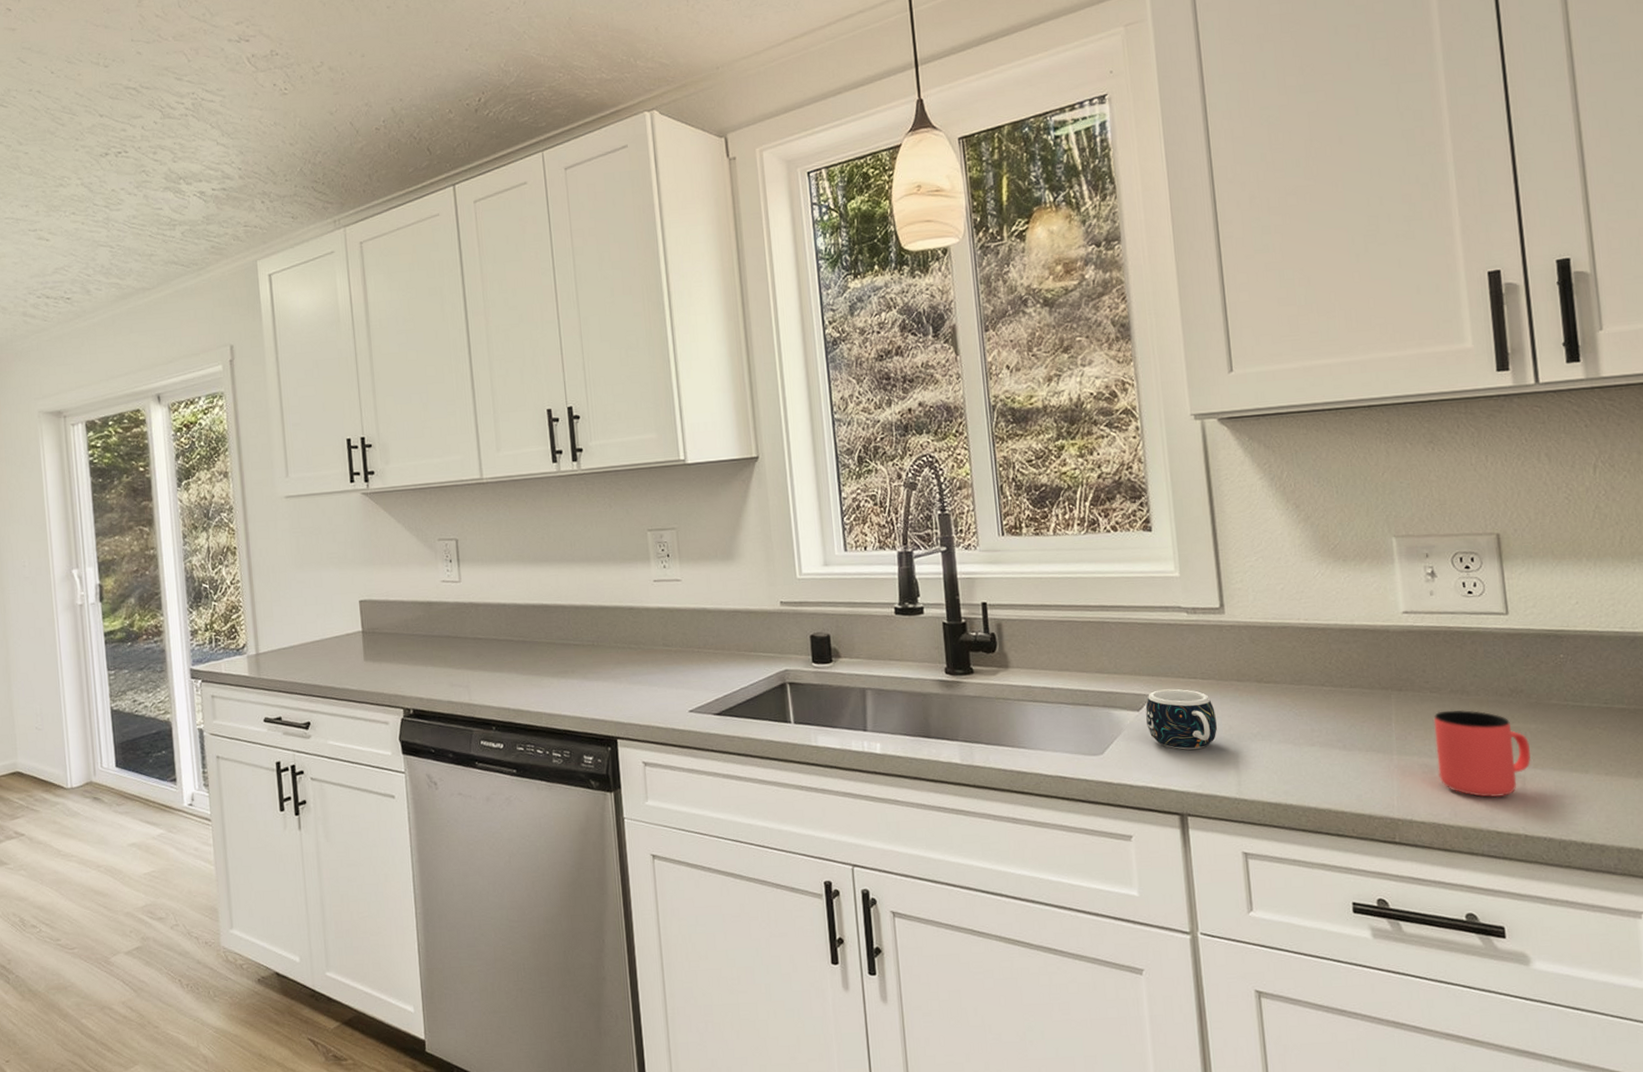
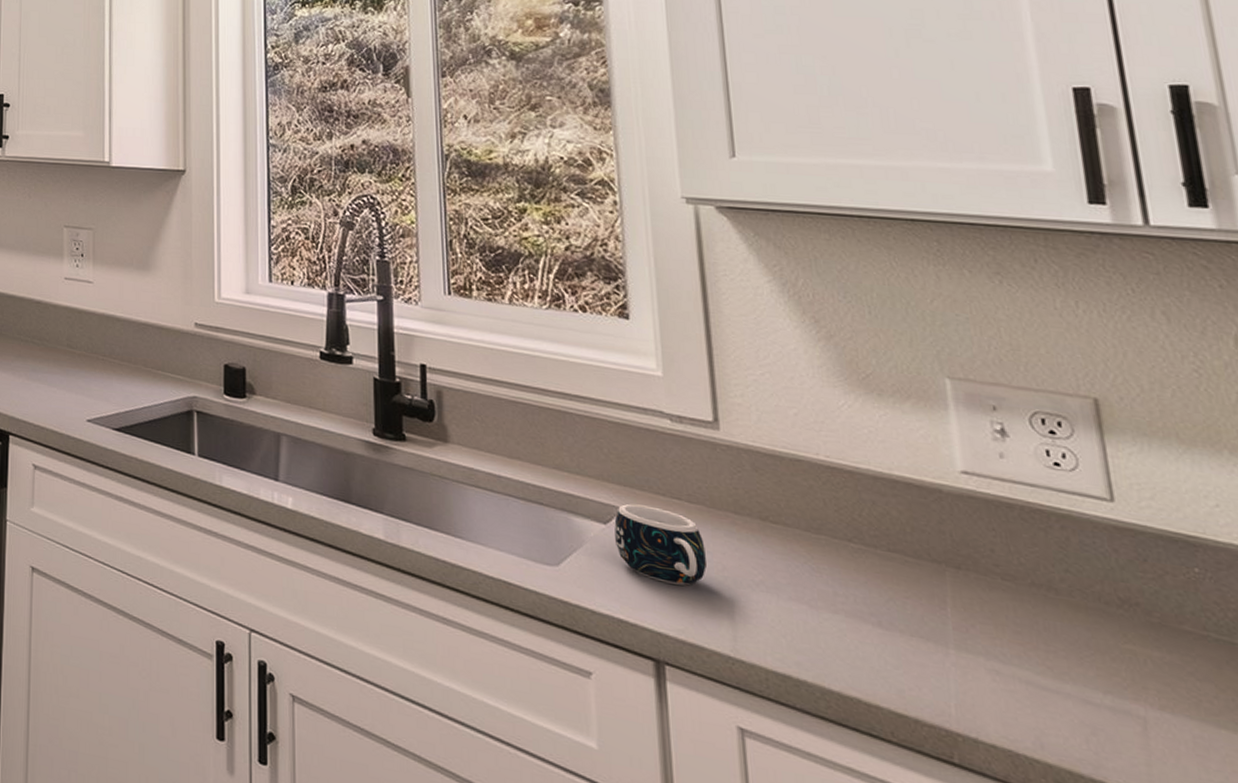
cup: present [1433,709,1531,798] -> none [1007,606,1155,739]

